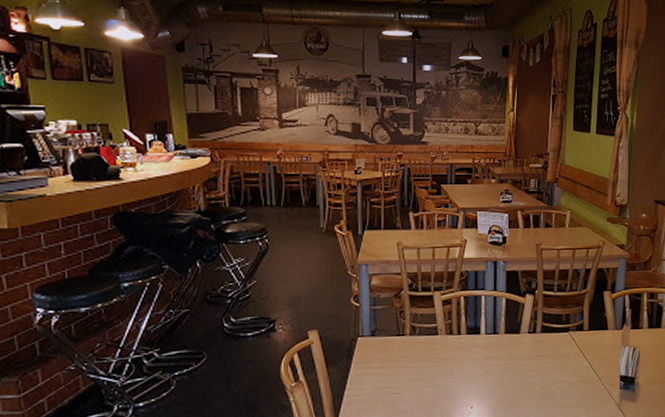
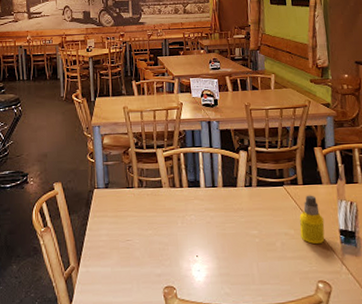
bottle: none [581,341,606,391] -> present [299,195,325,245]

